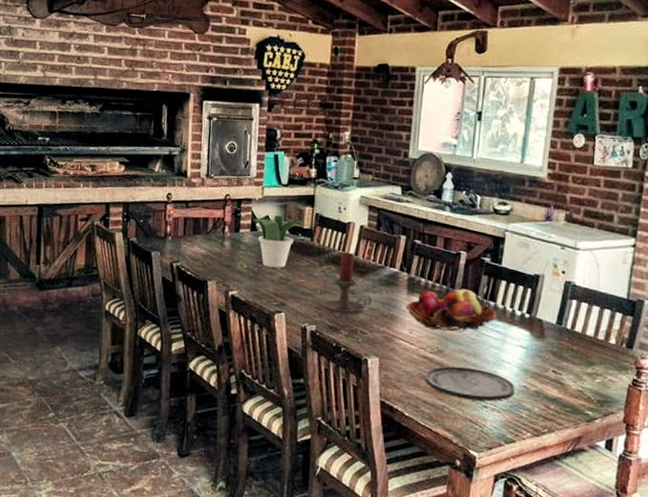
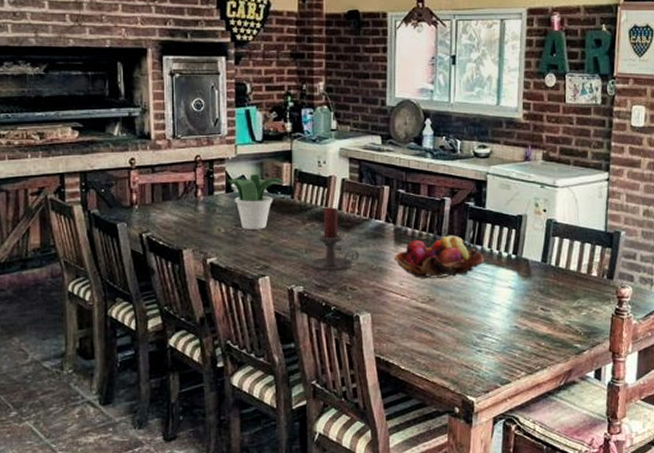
plate: present [424,366,515,402] -> none [418,314,507,346]

